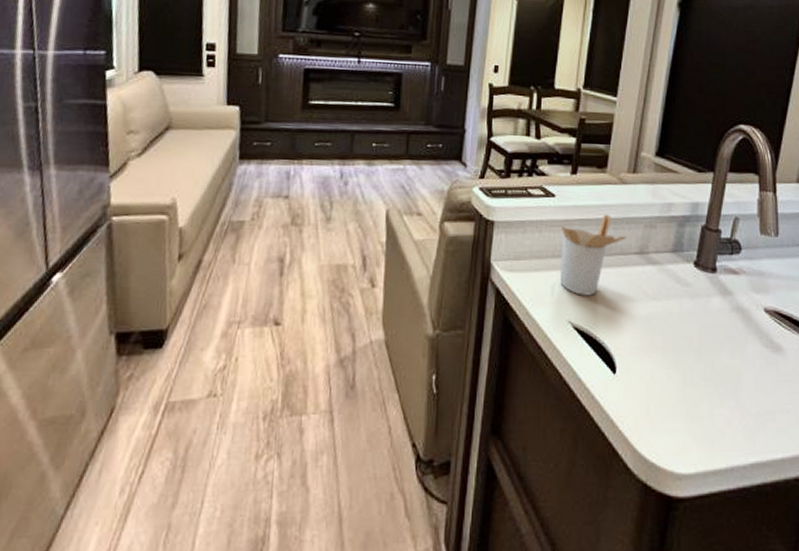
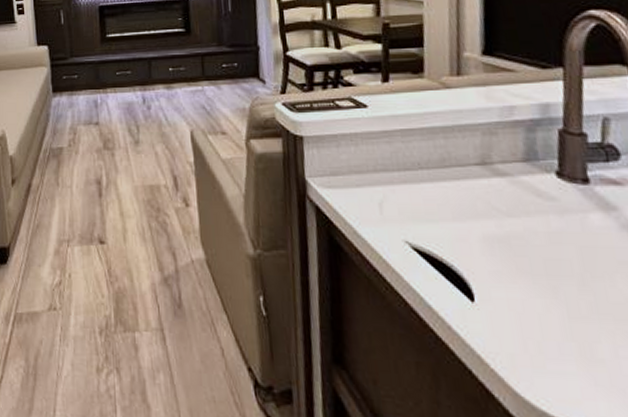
utensil holder: present [560,214,627,296] -> none [380,122,462,213]

